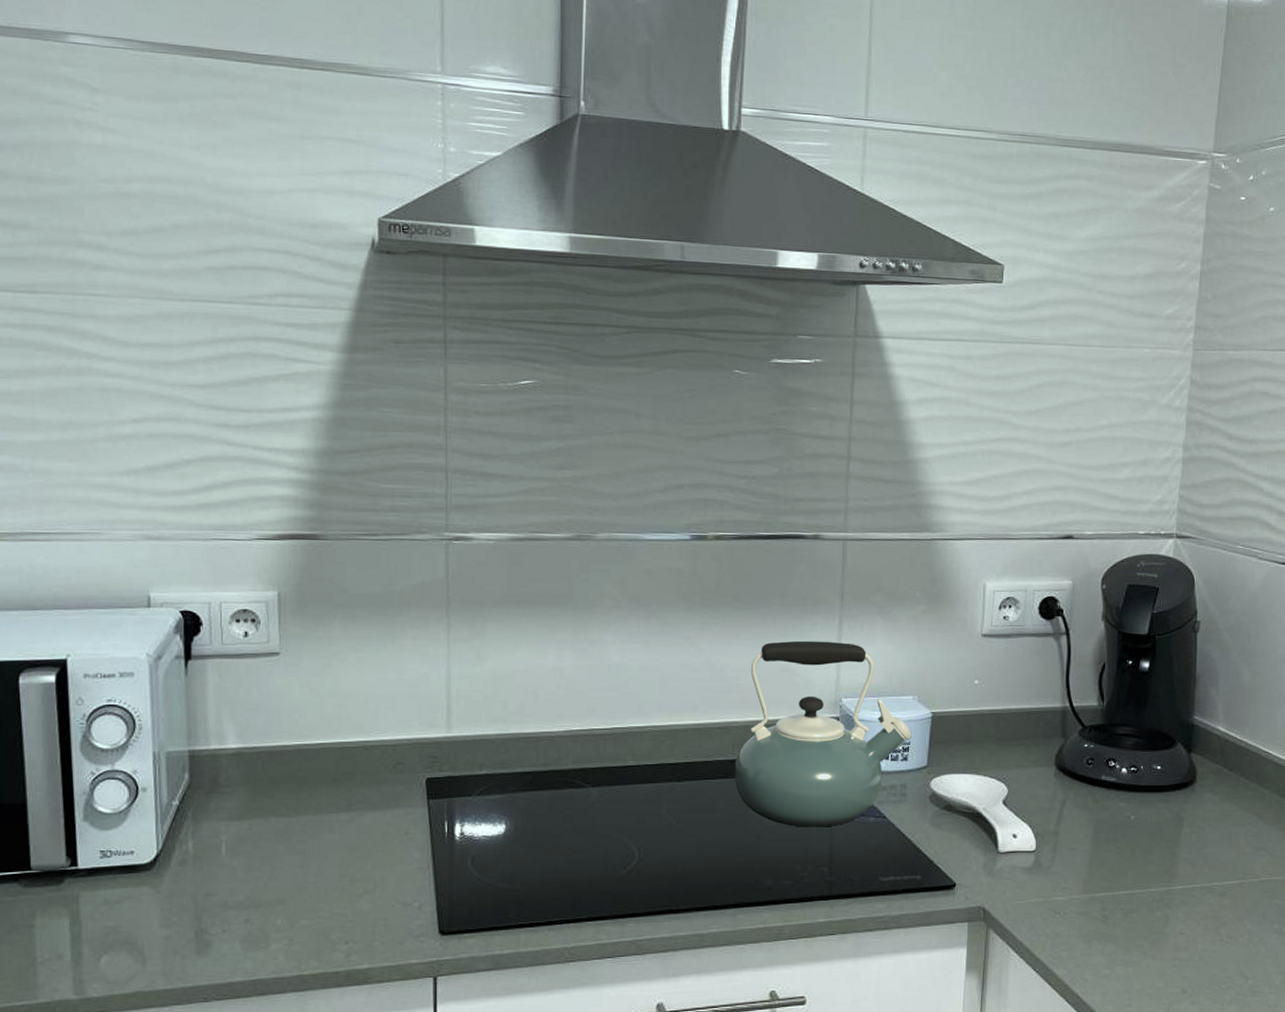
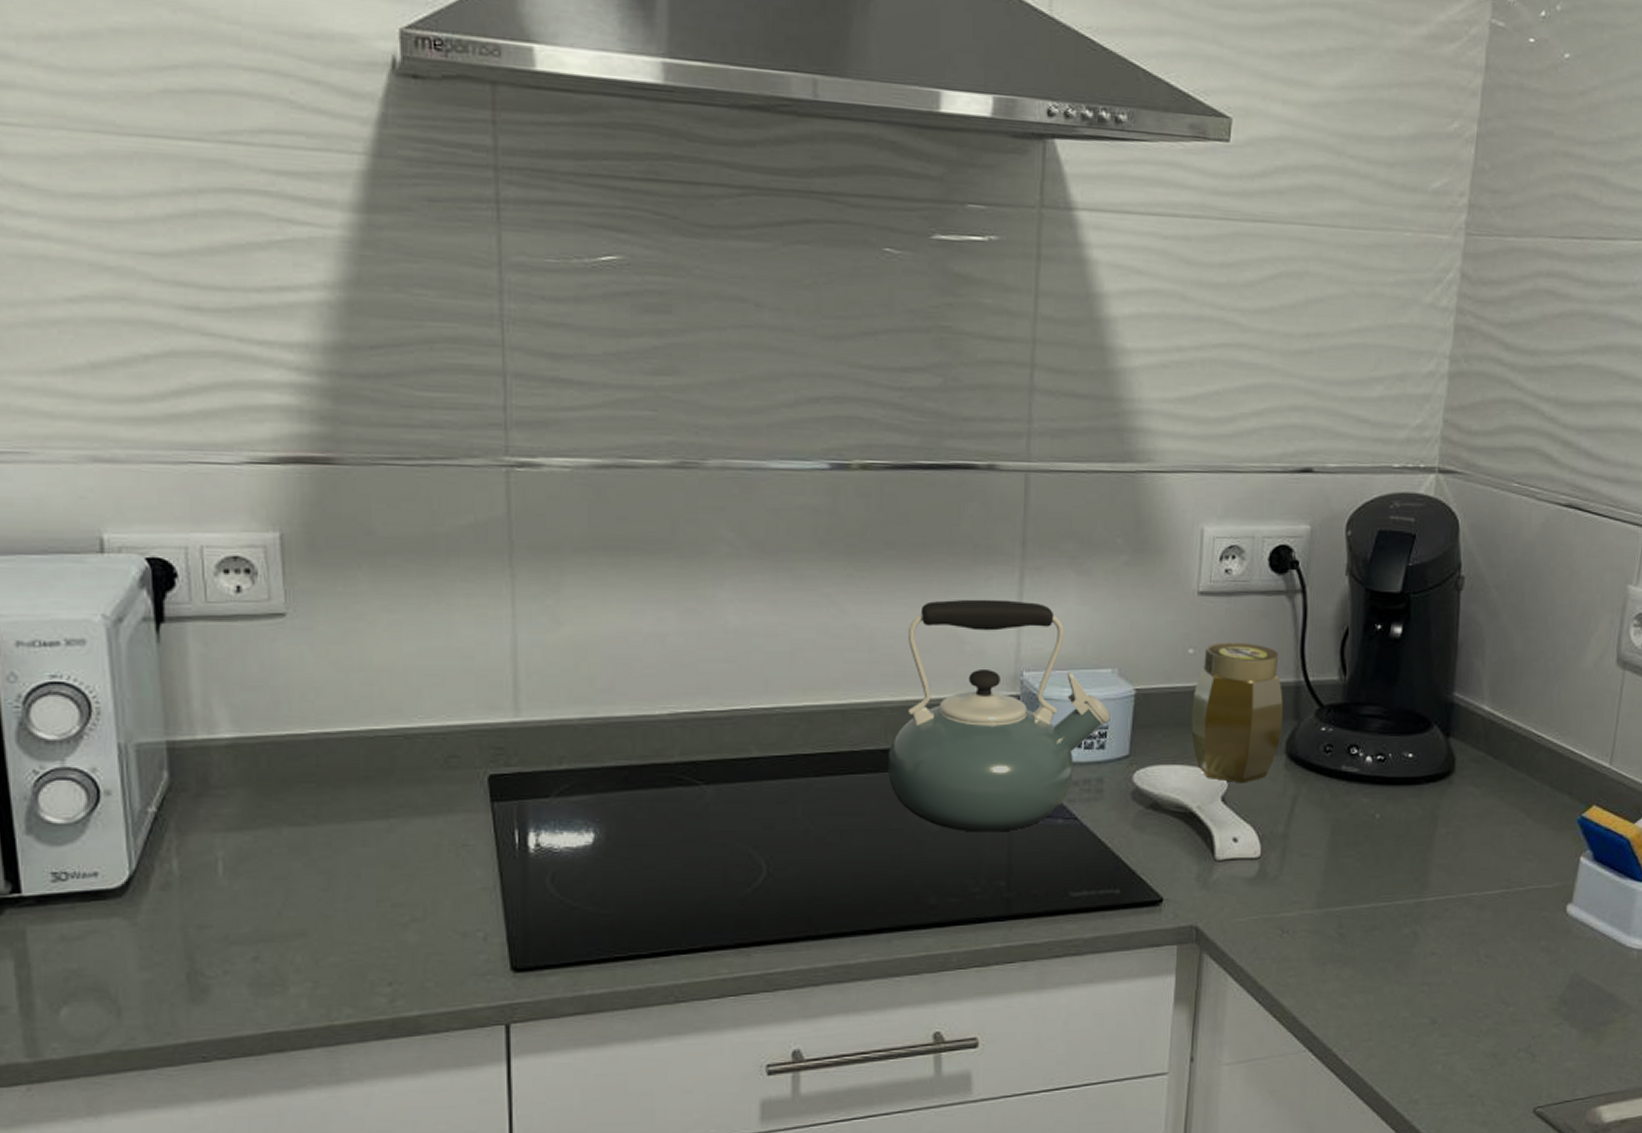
jar: none [977,675,1053,790] -> present [1191,642,1284,784]

